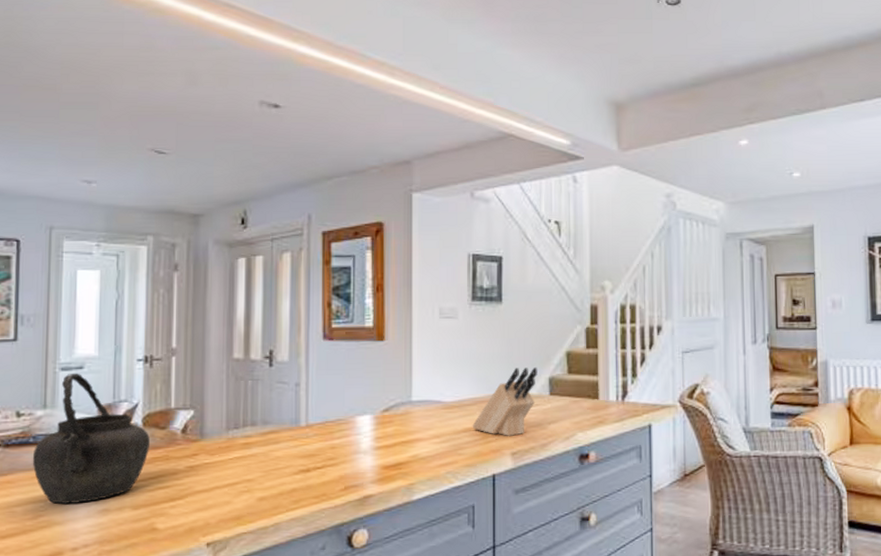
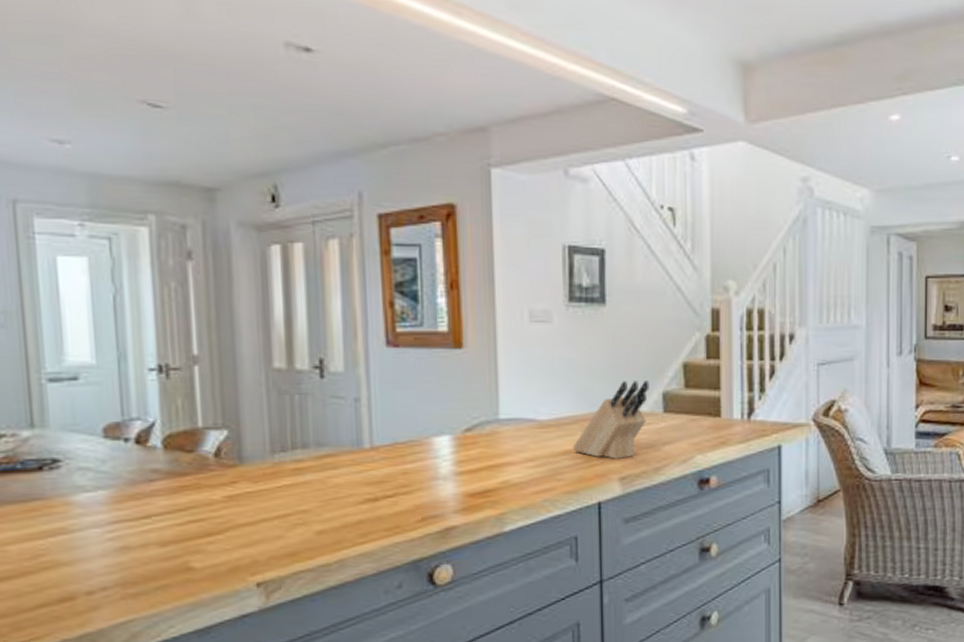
kettle: present [32,373,150,505] -> none [22,384,175,542]

